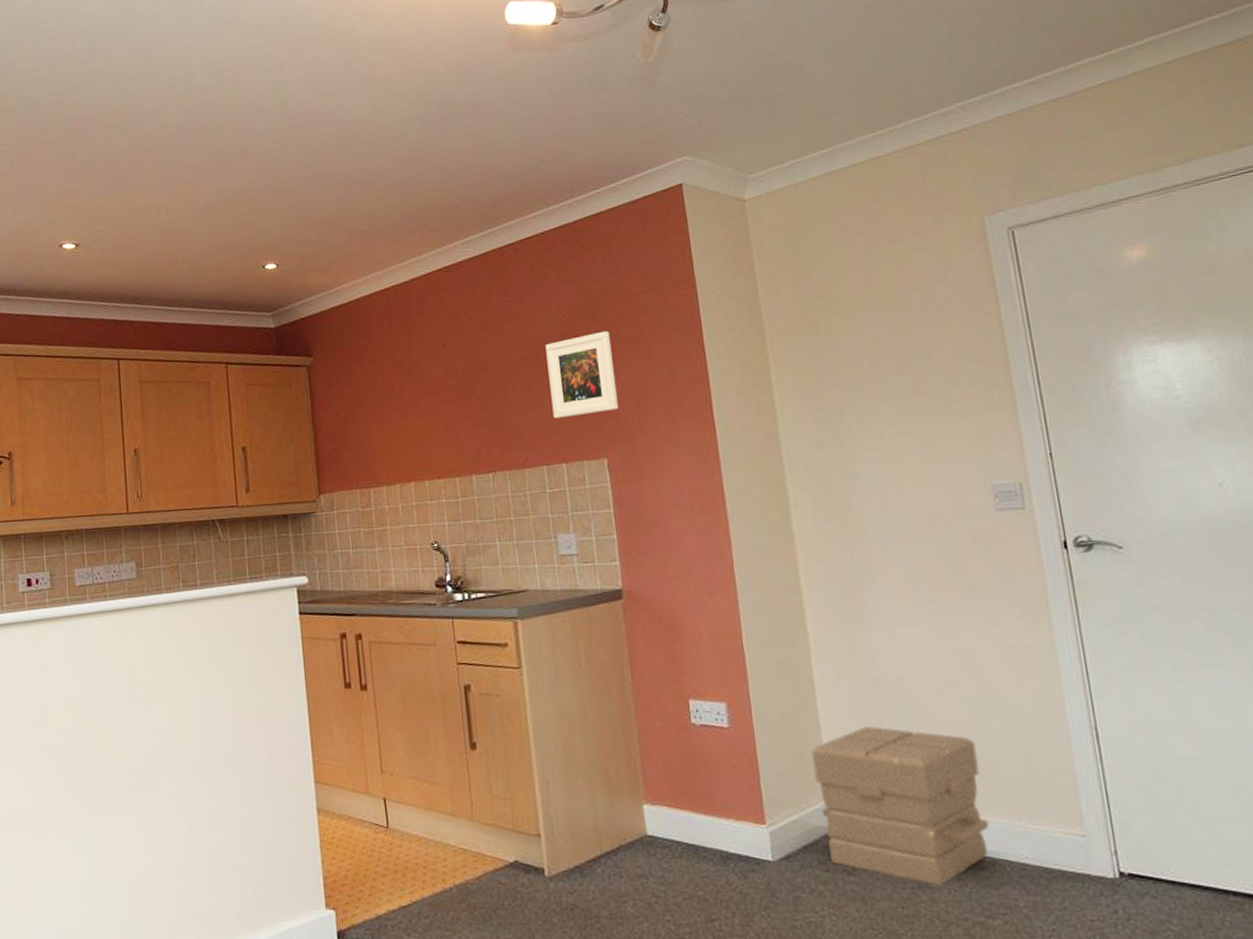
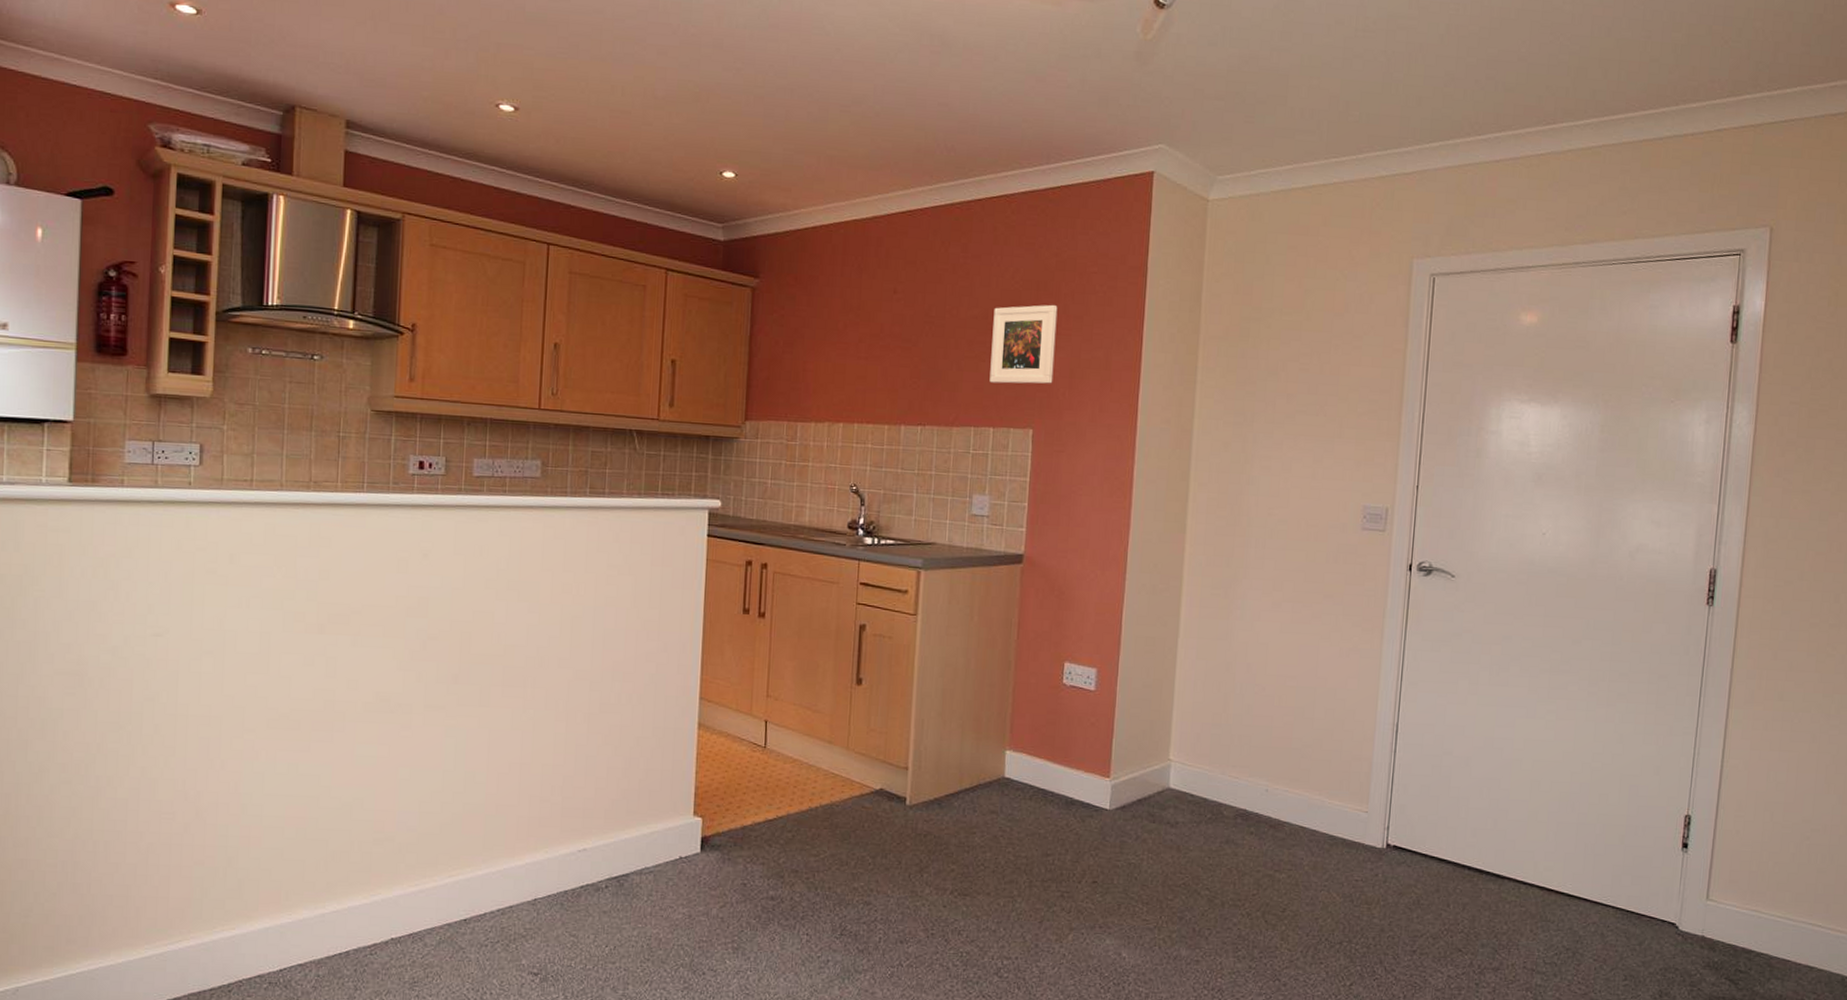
cardboard box: present [811,725,989,886] -> none [1159,702,1299,843]

